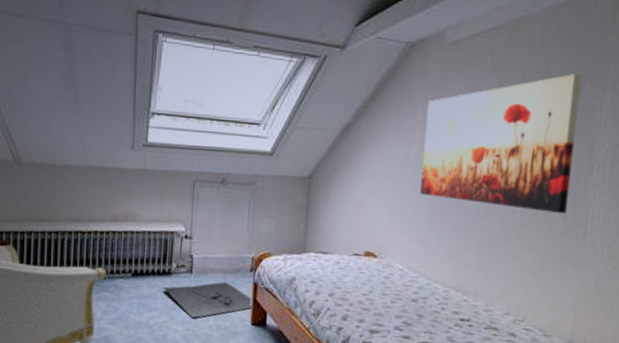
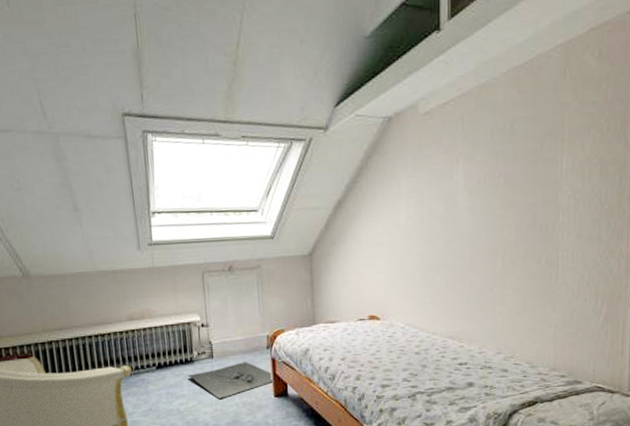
wall art: present [420,74,582,213] -> none [409,130,542,259]

